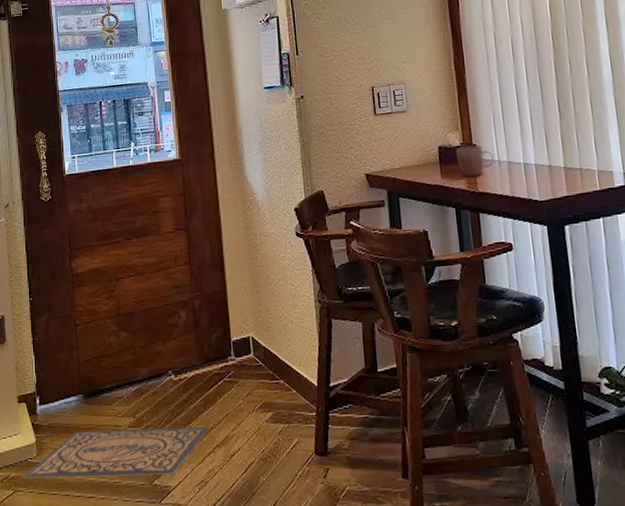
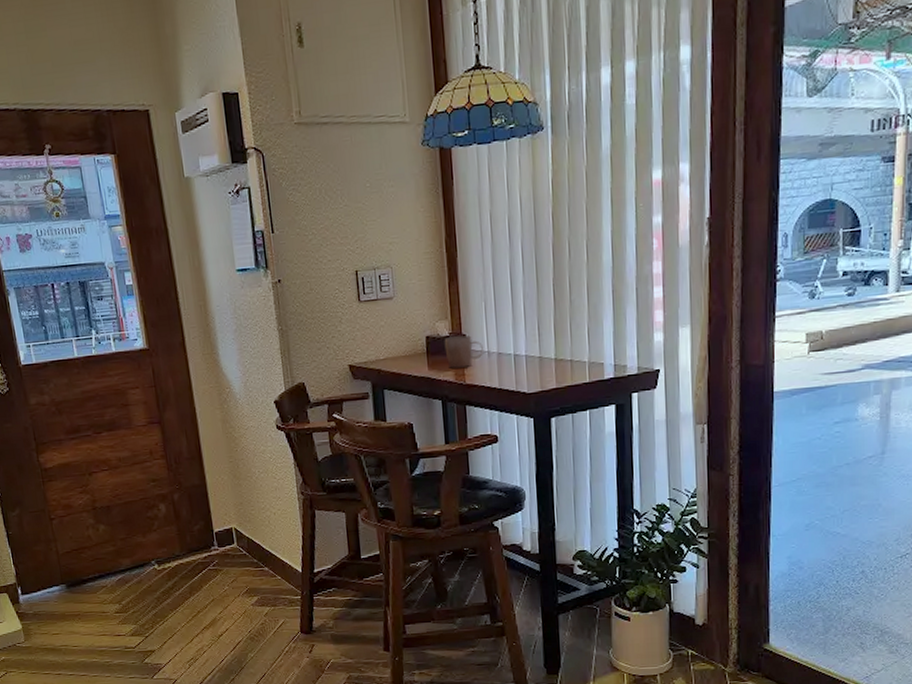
doormat: present [22,426,210,478] -> none [13,610,197,660]

